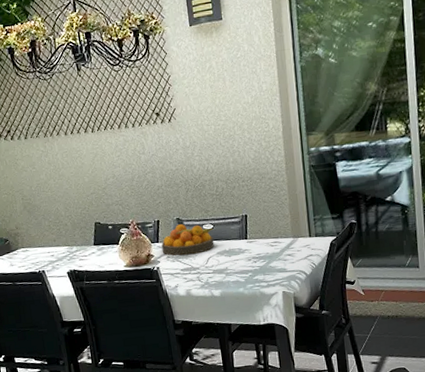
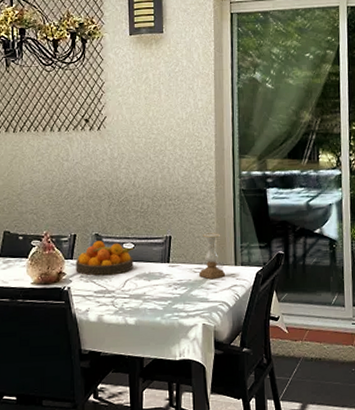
candle holder: none [275,208,301,252] -> present [198,233,226,280]

